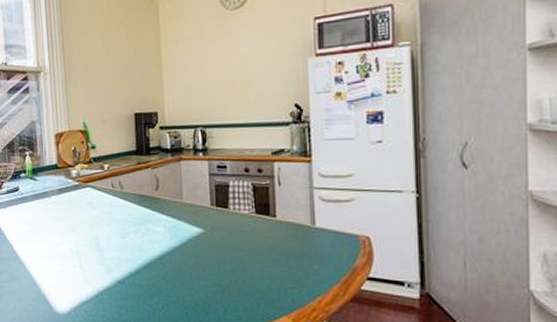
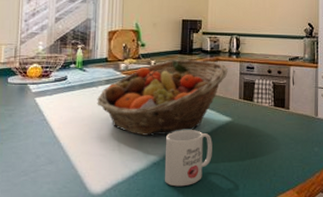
fruit basket: none [51,160,194,251] -> present [97,59,228,136]
mug: none [128,244,184,308] -> present [164,130,212,187]

